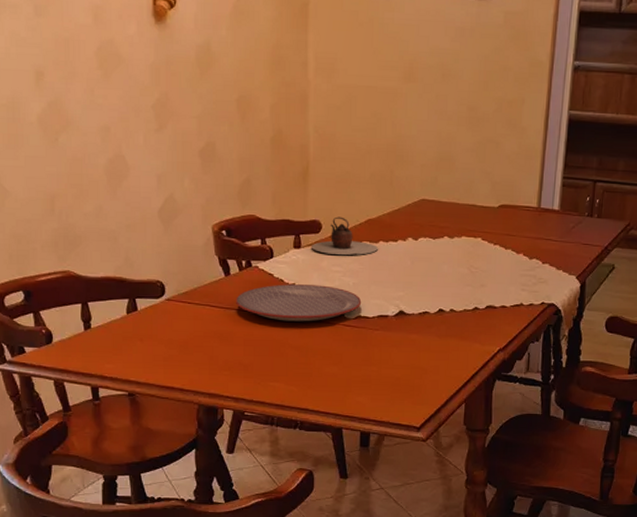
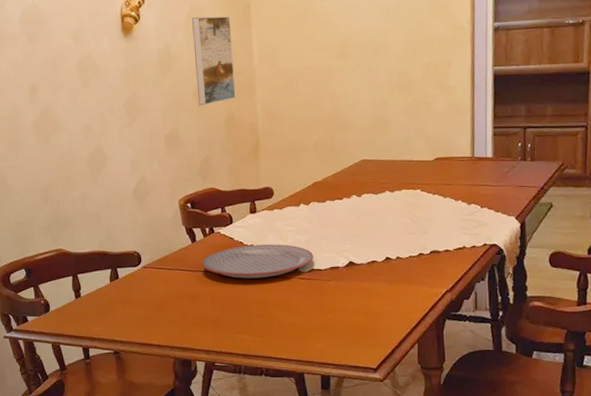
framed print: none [239,10,286,118] -> present [192,16,236,105]
teapot: present [310,216,379,256] -> none [265,182,326,217]

